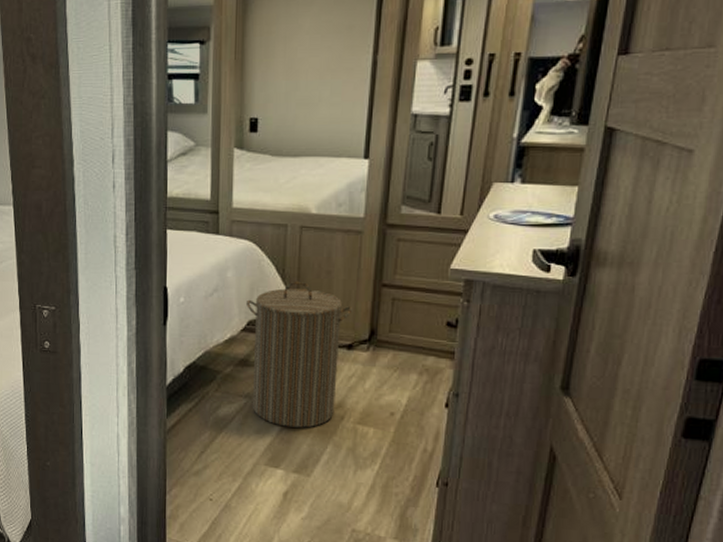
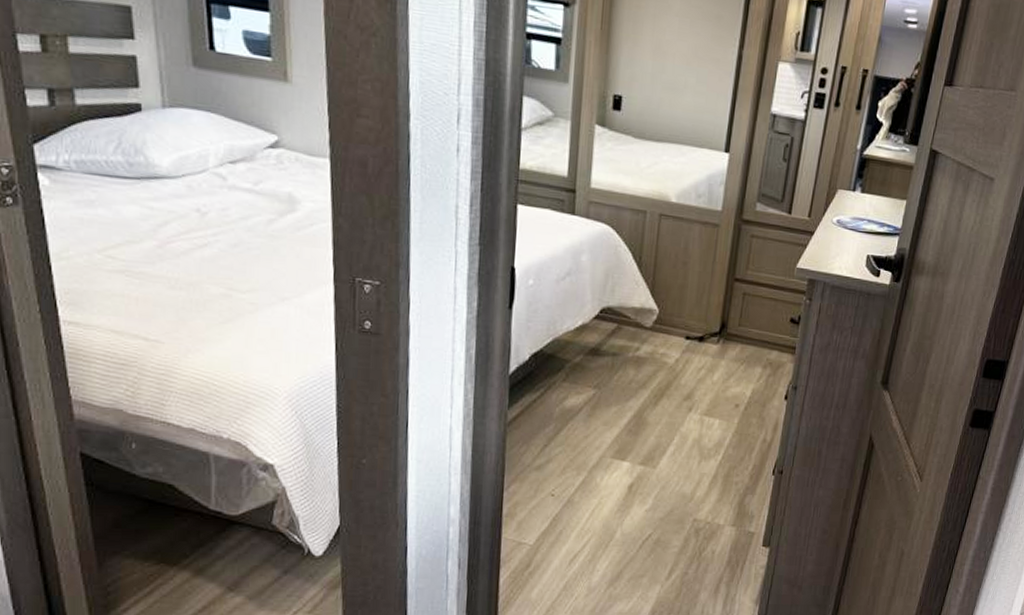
laundry hamper: present [247,281,353,428] -> none [600,269,706,420]

